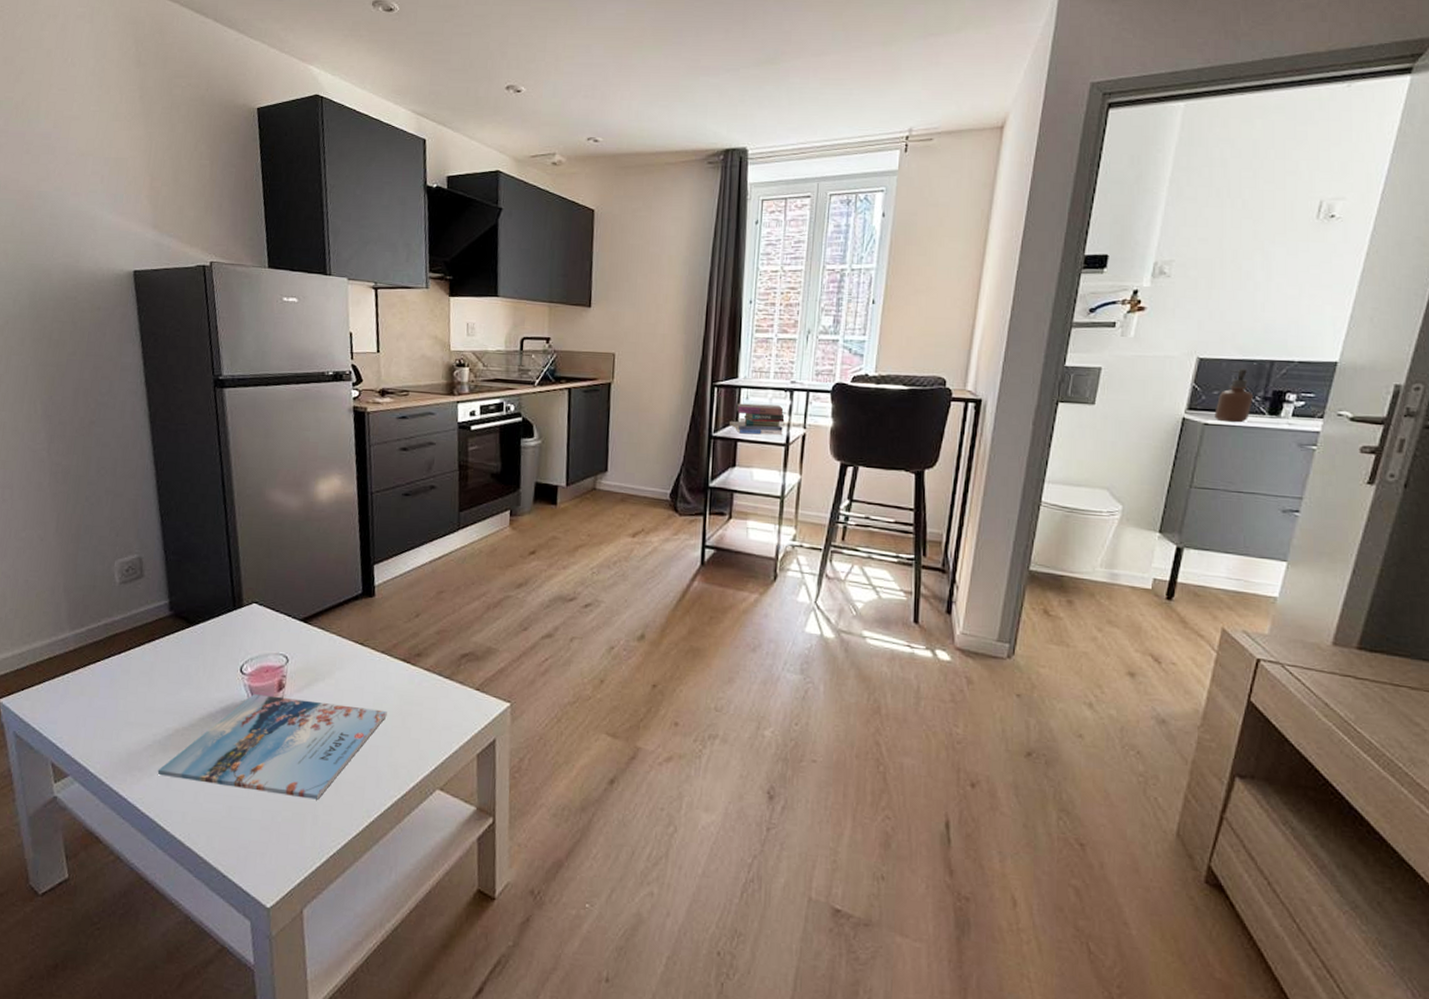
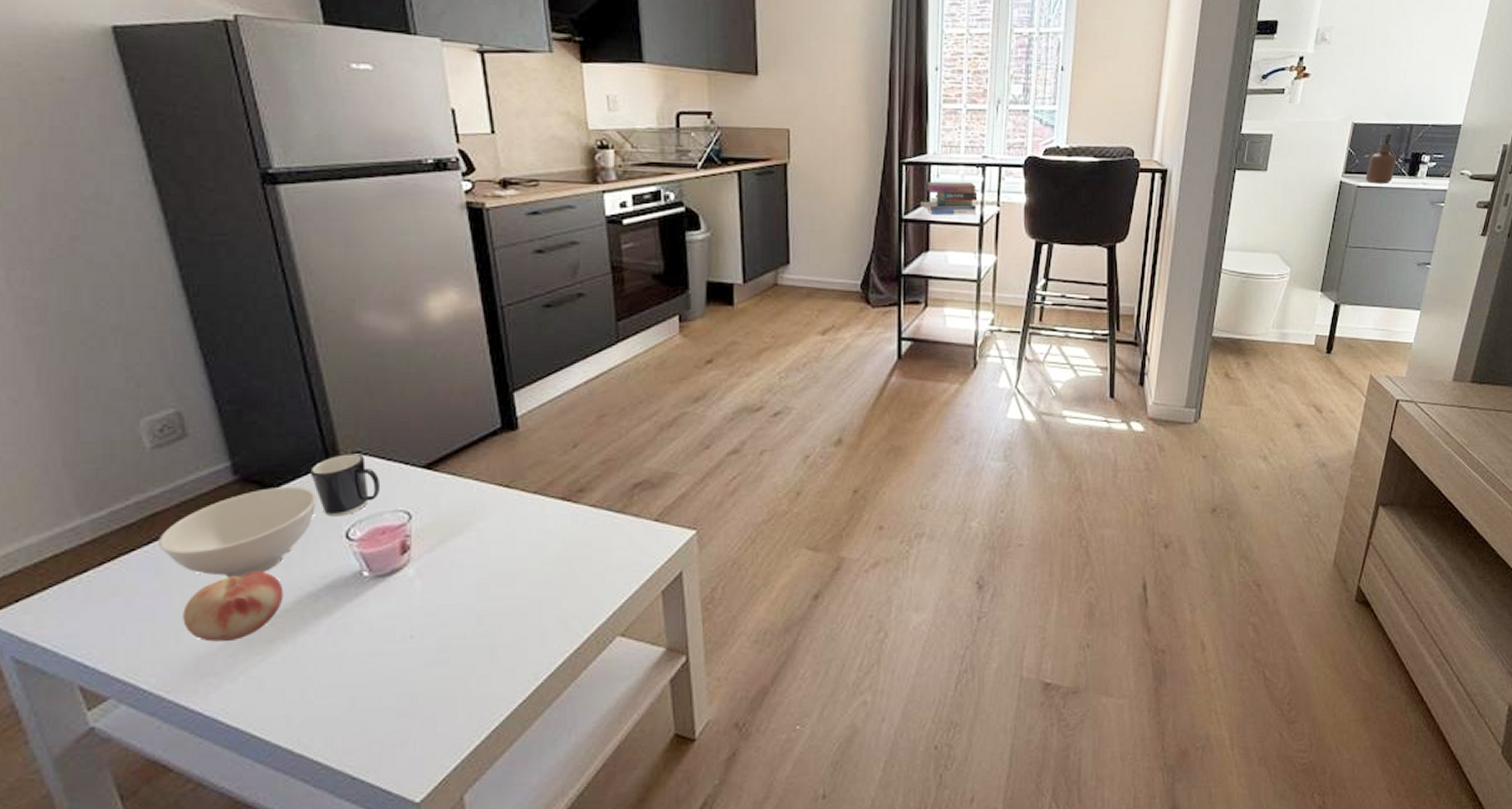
bowl: none [115,624,224,694] -> present [159,487,317,578]
fruit: none [123,689,193,744] -> present [183,570,284,642]
magazine: present [157,694,387,800] -> none [243,558,548,678]
mug: none [221,602,269,654] -> present [310,453,381,517]

